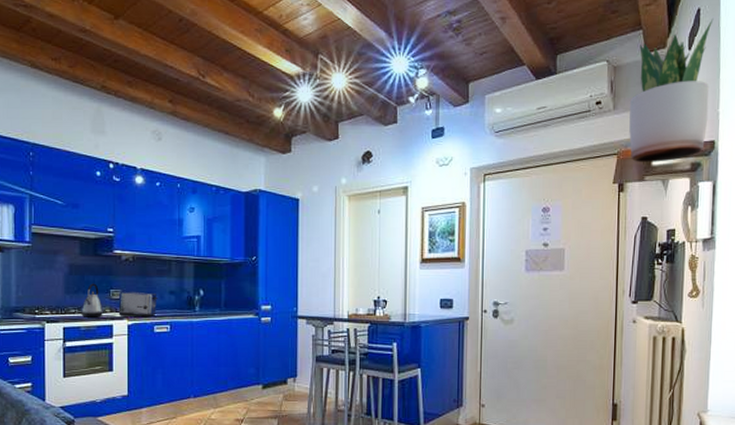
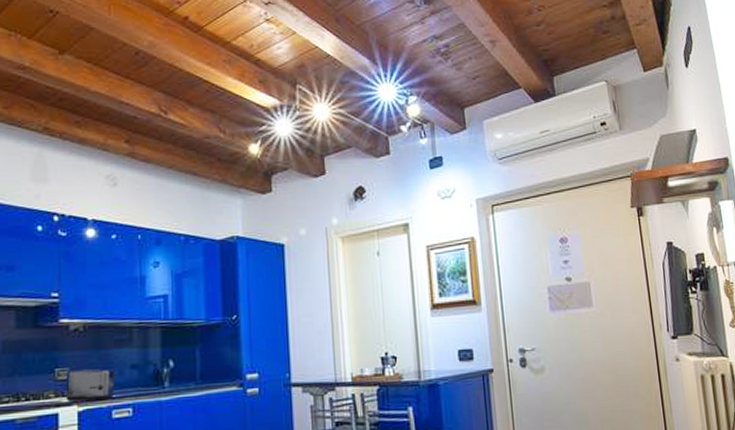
kettle: present [80,283,104,317] -> none [15,362,47,407]
planter: present [629,19,714,162] -> none [635,36,719,183]

